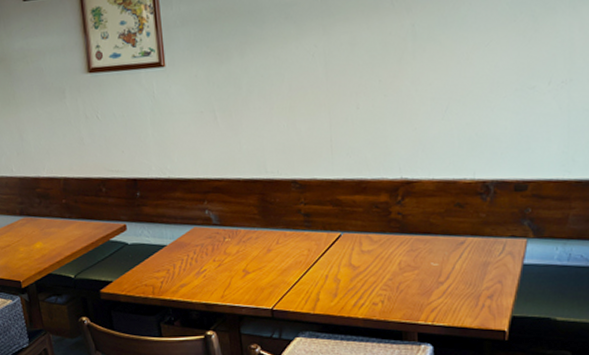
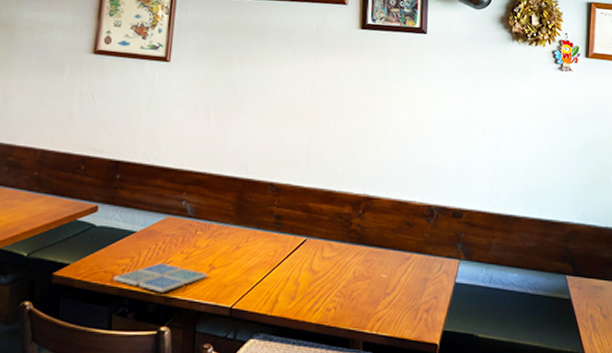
drink coaster: none [154,272,243,300] -> present [113,263,208,293]

